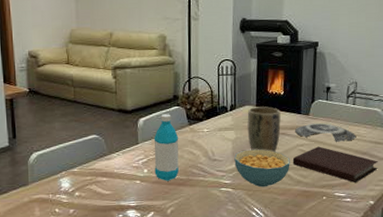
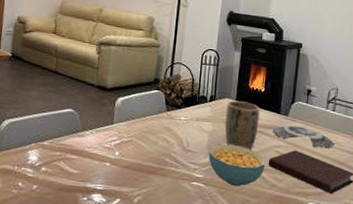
water bottle: present [153,114,179,181] -> none [126,96,155,168]

